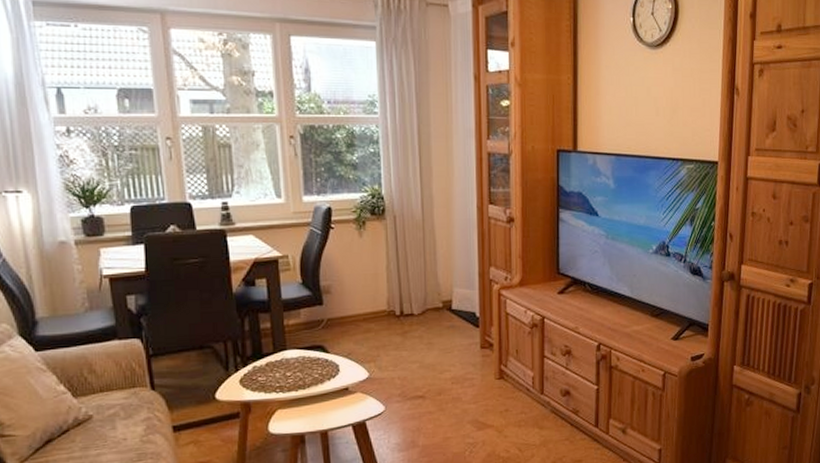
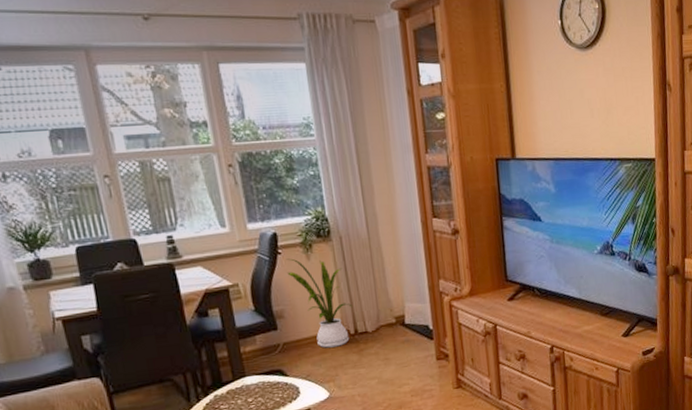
house plant: none [338,234,400,327] -> present [287,258,353,348]

